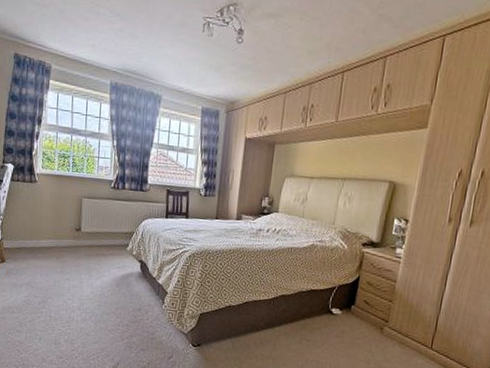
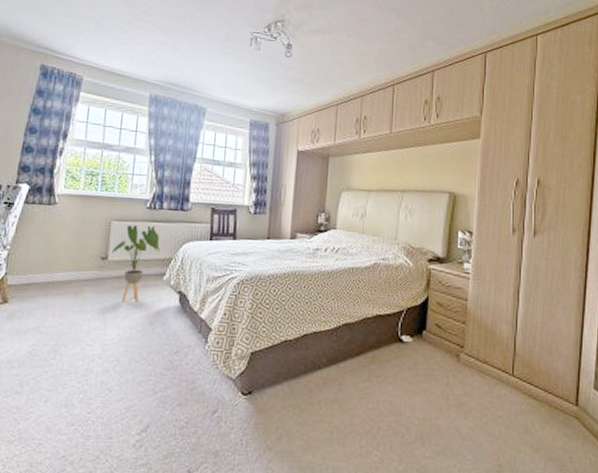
house plant: none [83,202,124,267] -> present [110,225,161,302]

